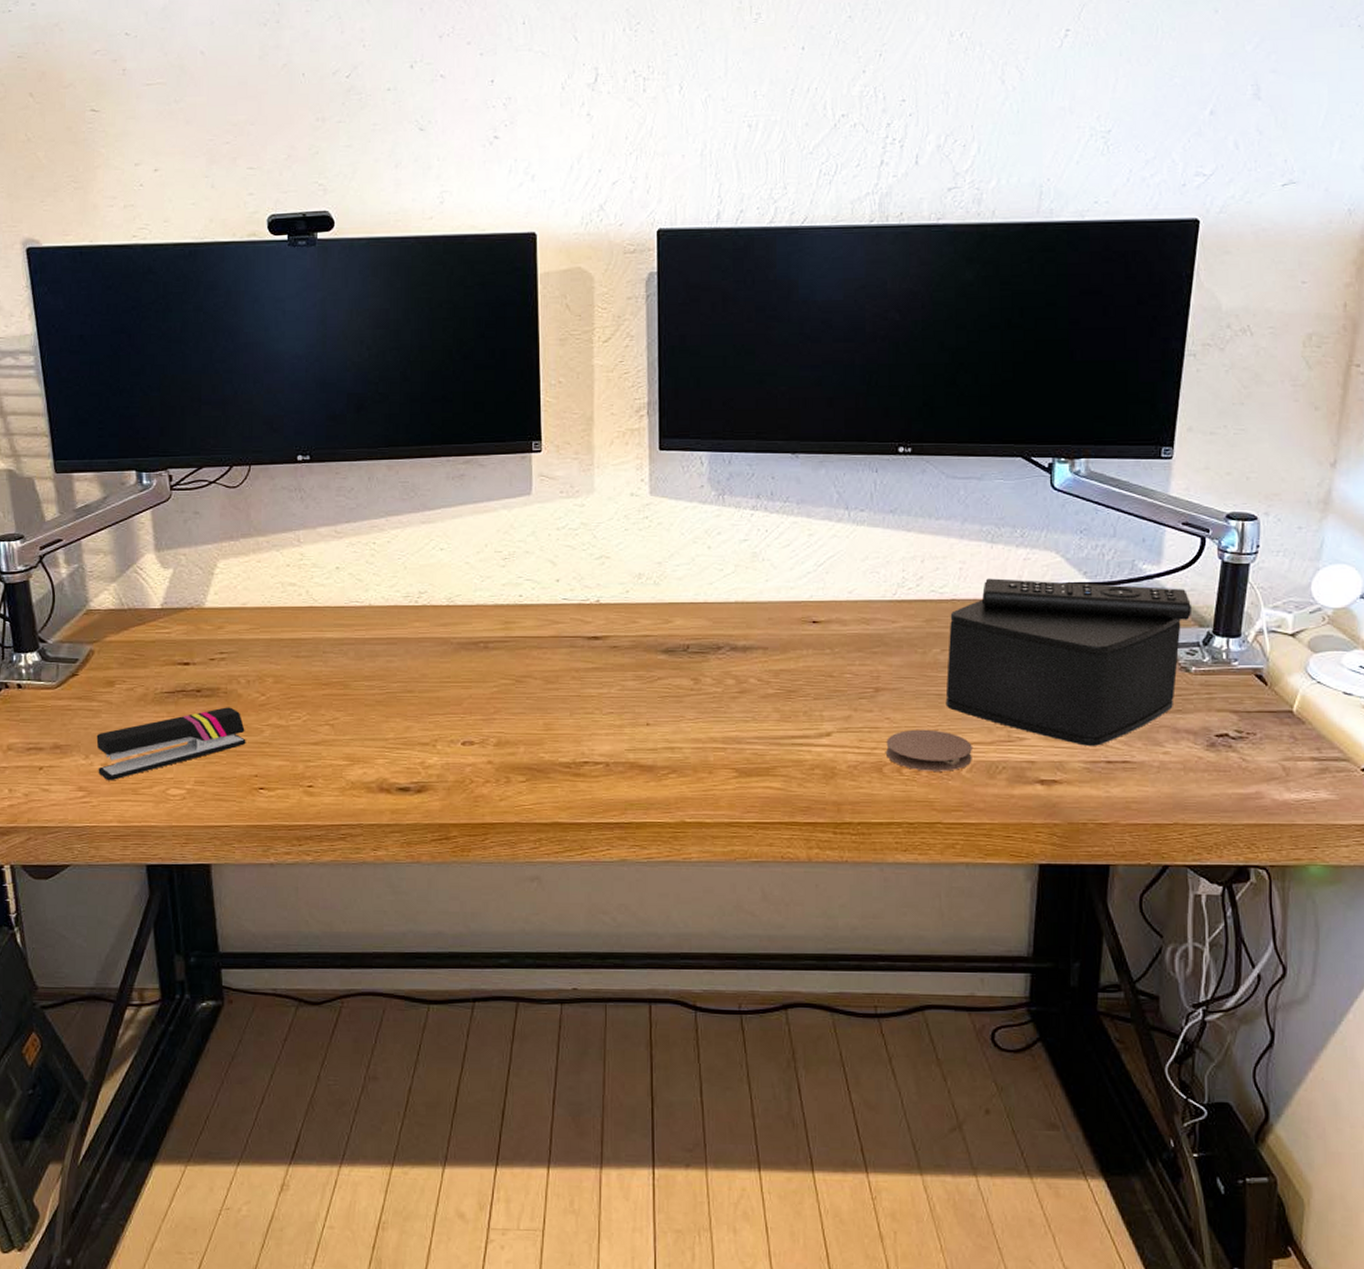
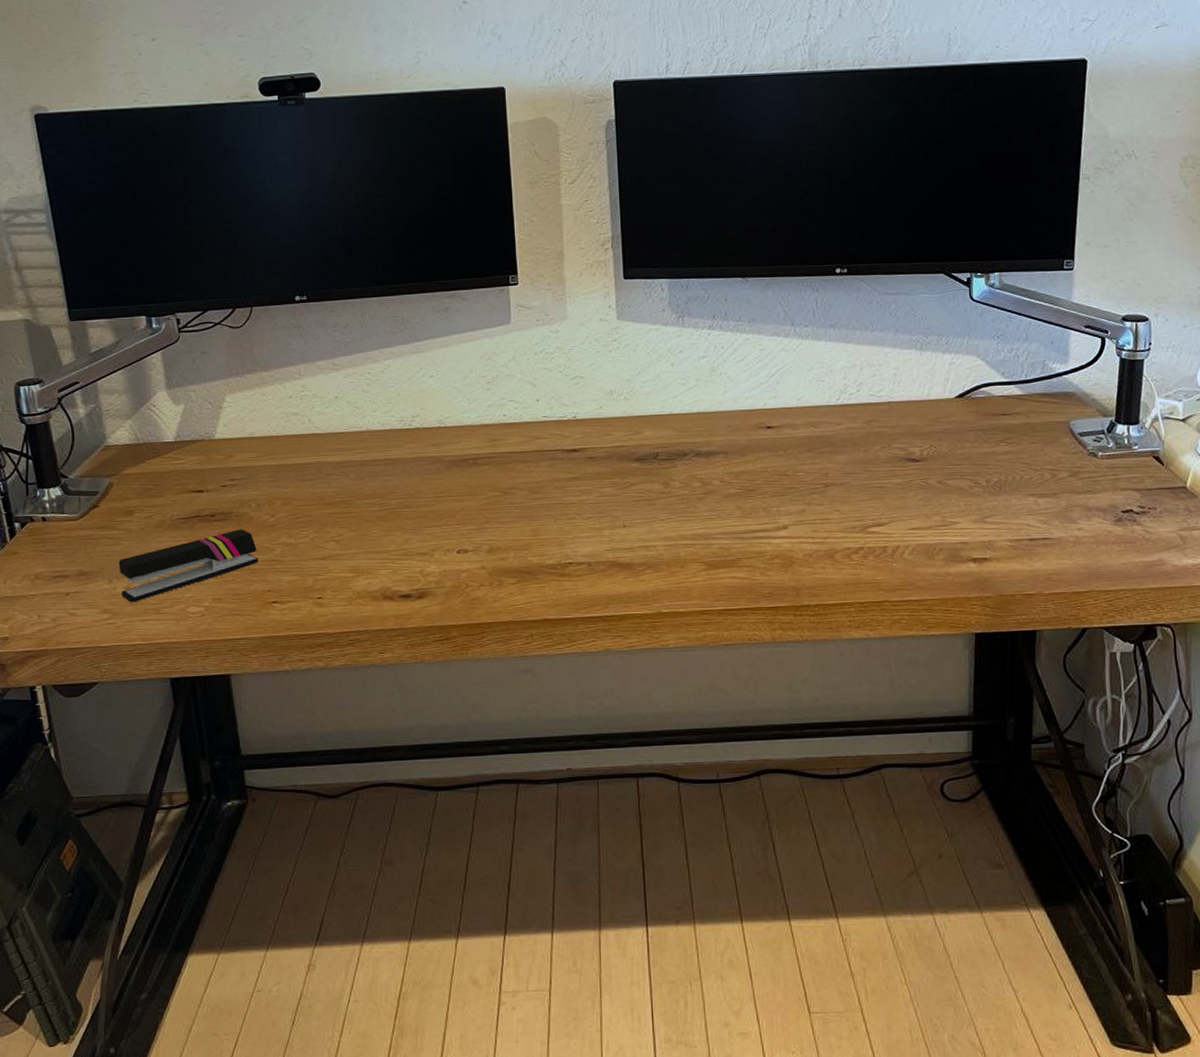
coaster: present [886,729,972,771] -> none [837,518,913,556]
speaker: present [945,578,1191,746] -> none [887,381,1096,526]

